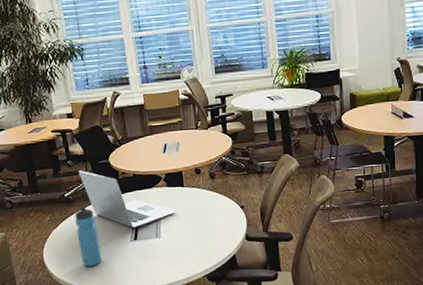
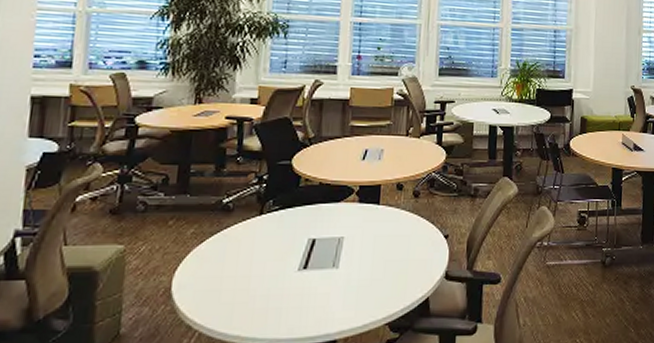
water bottle: present [74,206,102,267] -> none [225,218,258,302]
laptop: present [78,170,176,228] -> none [248,171,365,253]

